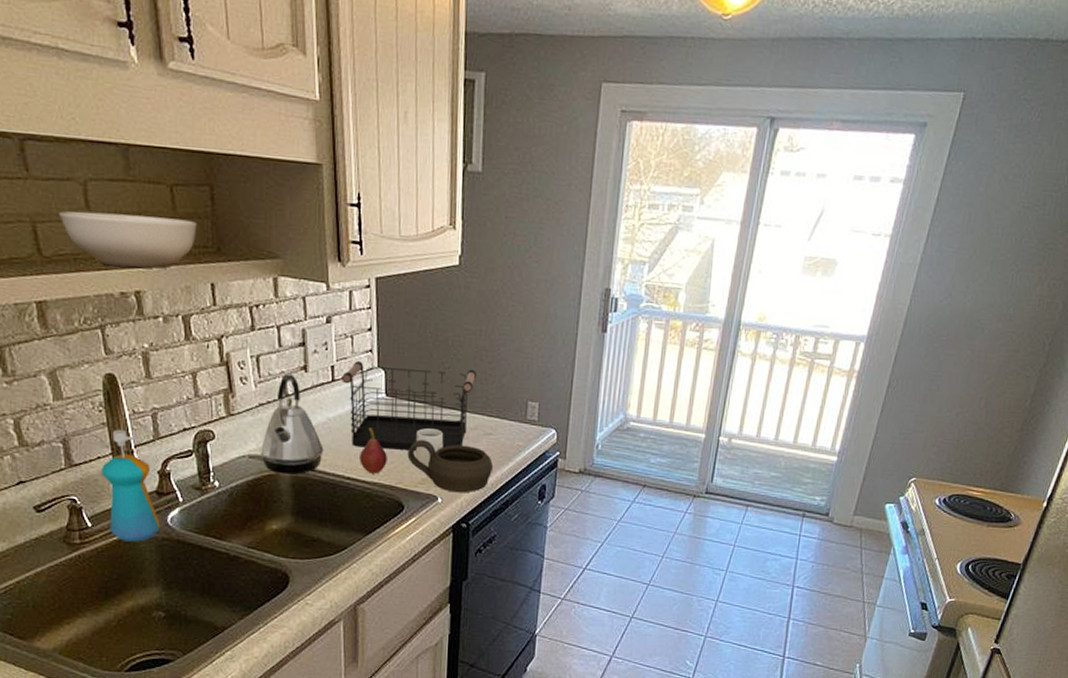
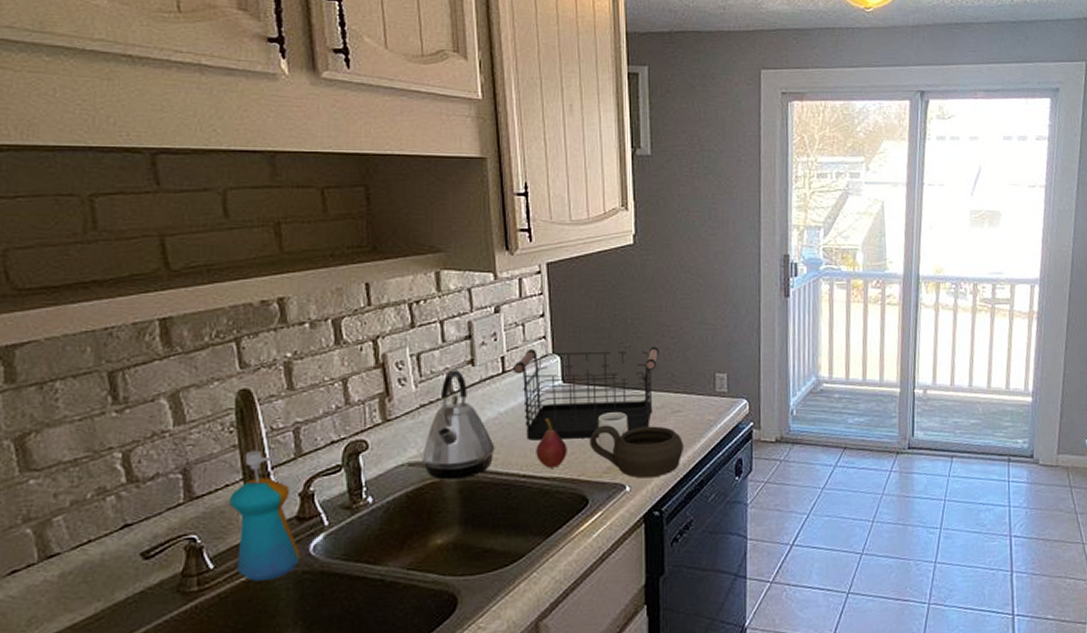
bowl: present [58,211,197,269] -> none [191,221,351,275]

